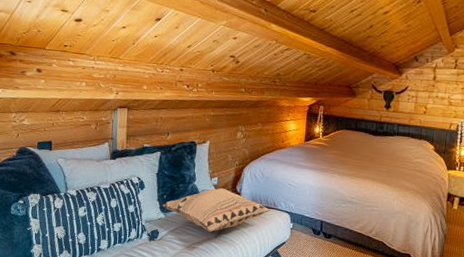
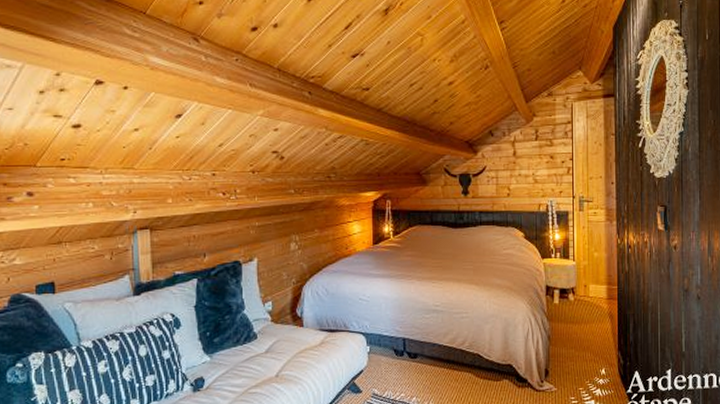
decorative pillow: present [162,187,271,233] -> none [205,313,341,371]

